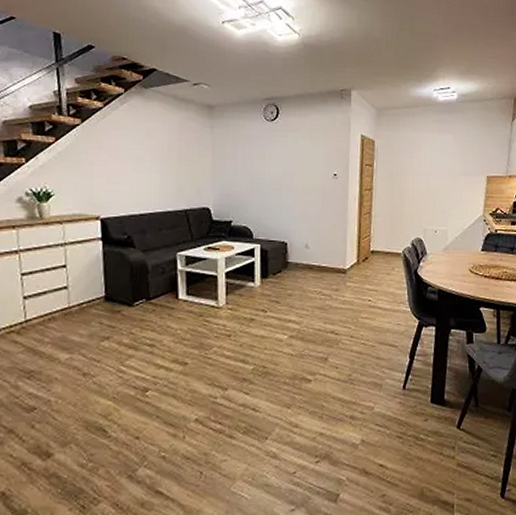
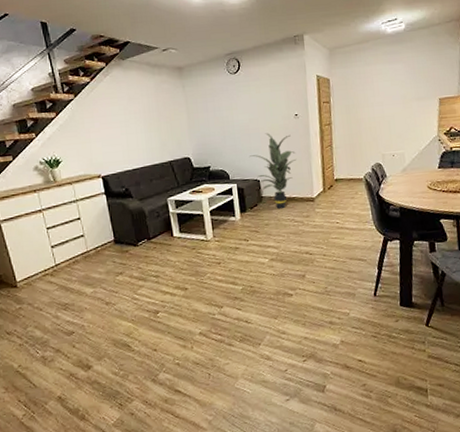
indoor plant: none [279,191,330,279] -> present [250,133,296,210]

